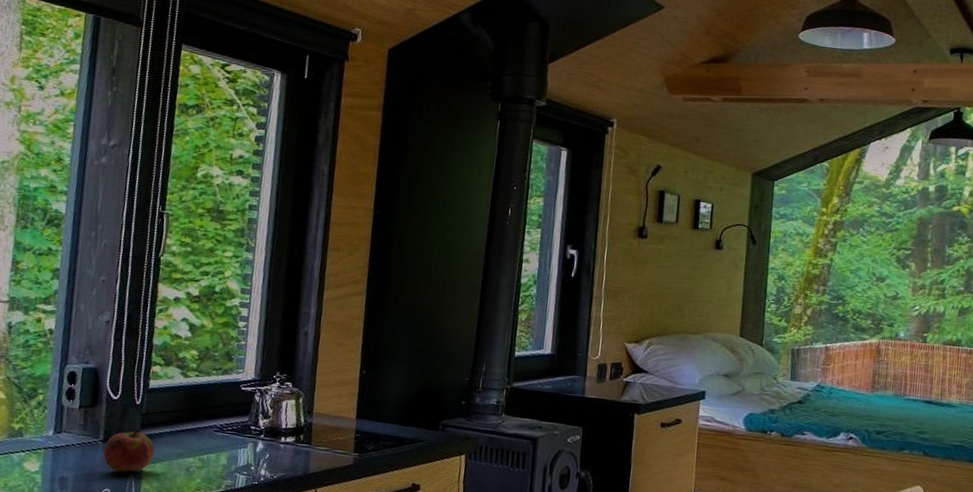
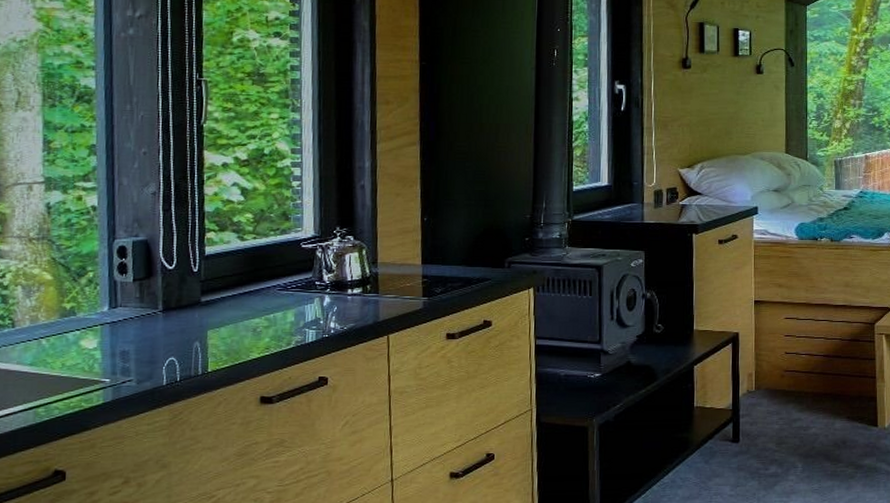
fruit: present [103,431,155,473] -> none [164,298,218,340]

